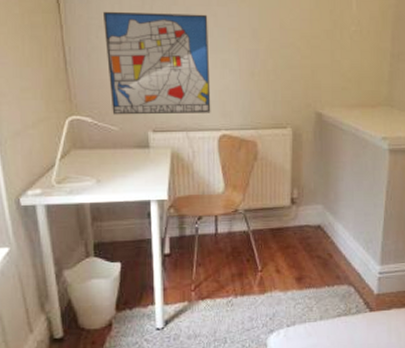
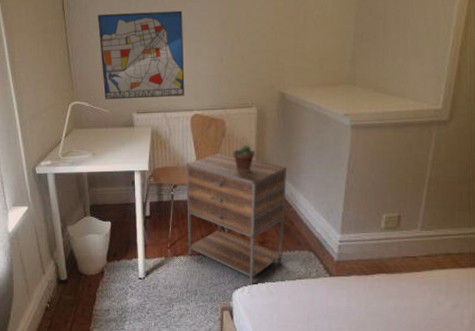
nightstand: none [213,178,325,327] -> present [186,152,287,285]
succulent plant: none [266,161,292,201] -> present [233,137,256,172]

